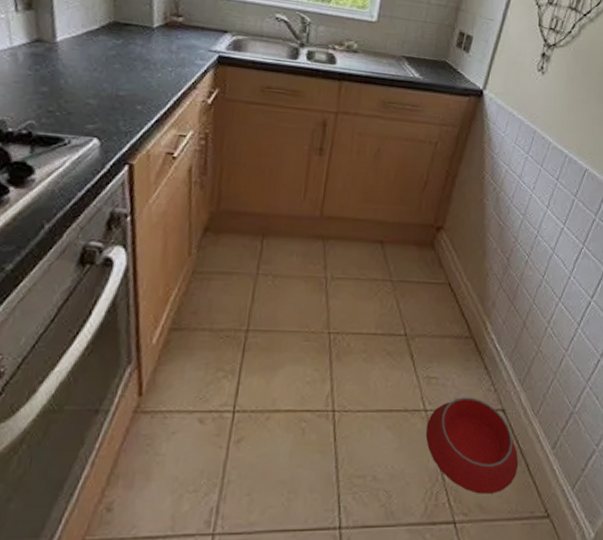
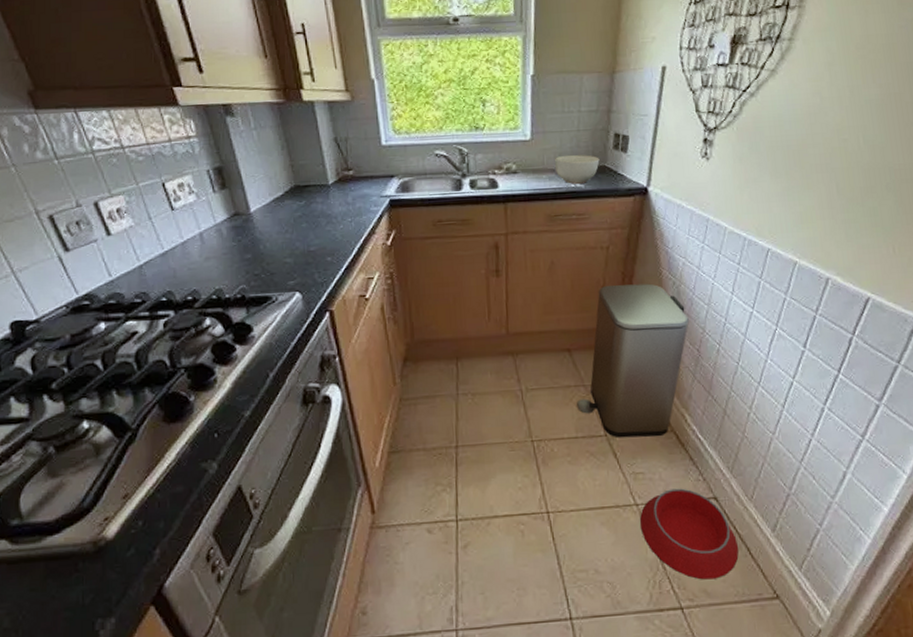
pedal bin: none [381,181,504,341] -> present [577,283,689,438]
bowl: none [396,43,442,75] -> present [554,154,600,184]

